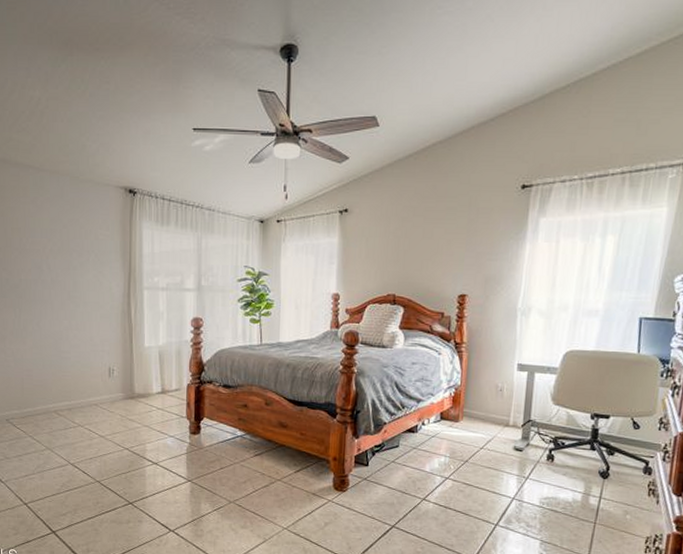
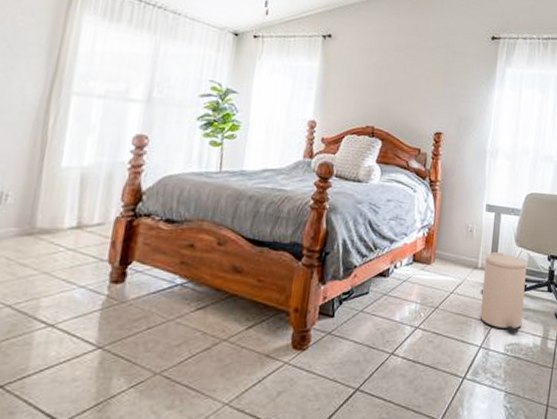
pedal bin: none [512,410,565,488] -> present [480,252,527,332]

